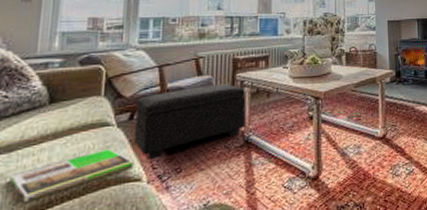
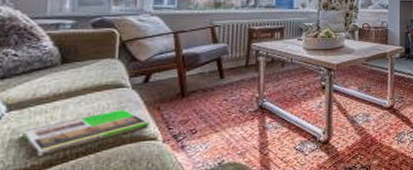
footstool: present [134,84,246,161] -> none [150,53,261,121]

